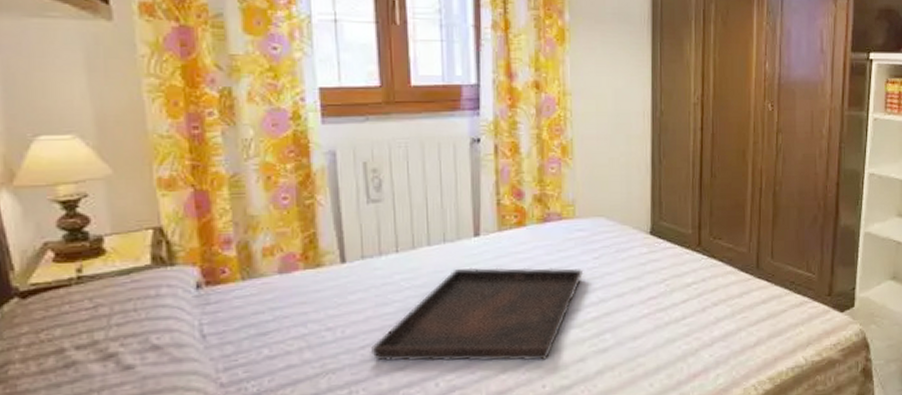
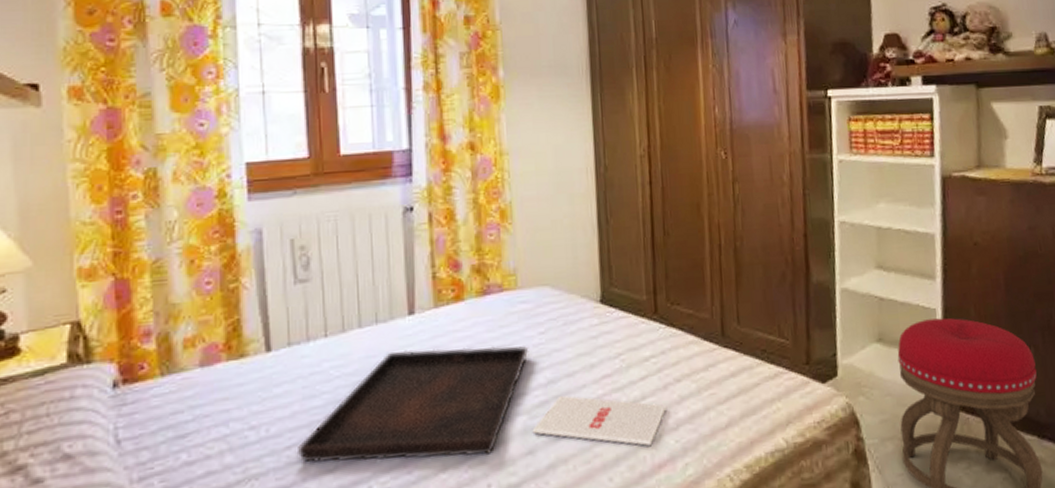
magazine: none [584,312,704,358] -> present [532,395,667,446]

